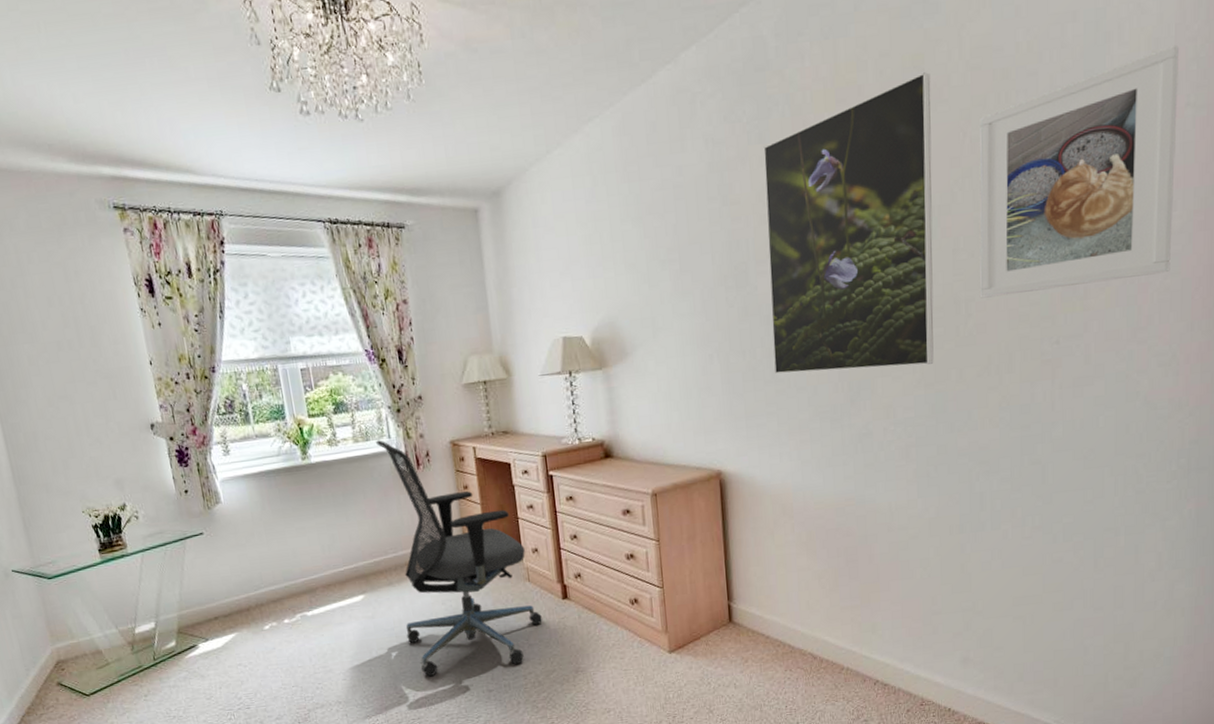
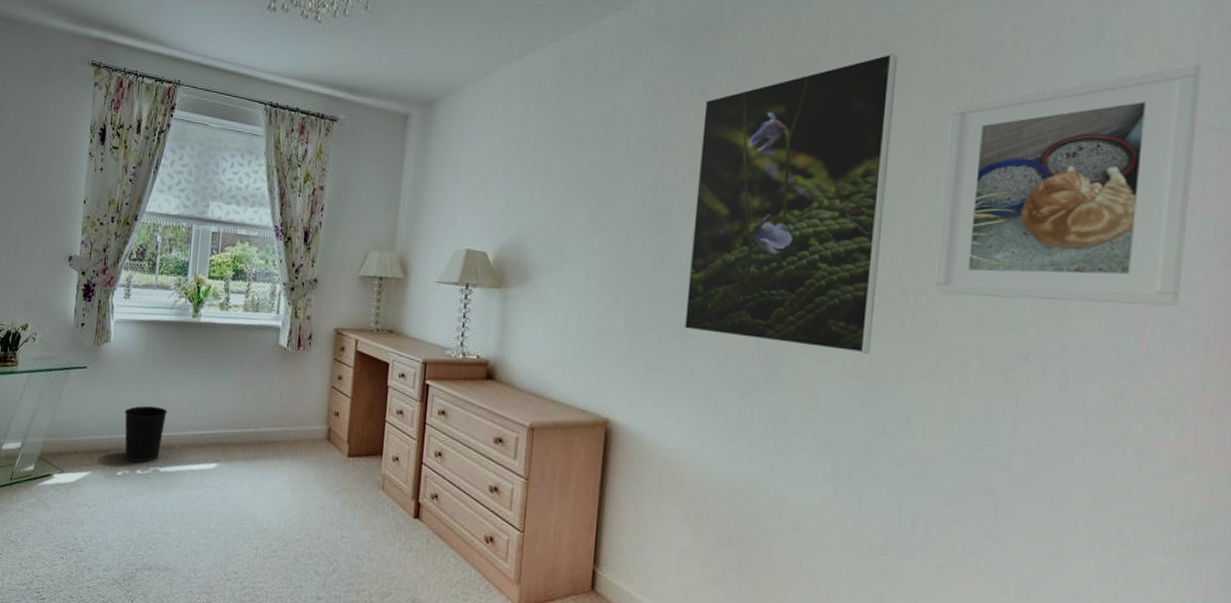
wastebasket: none [255,555,303,614] -> present [124,405,167,463]
office chair: present [376,440,542,677] -> none [248,313,389,578]

